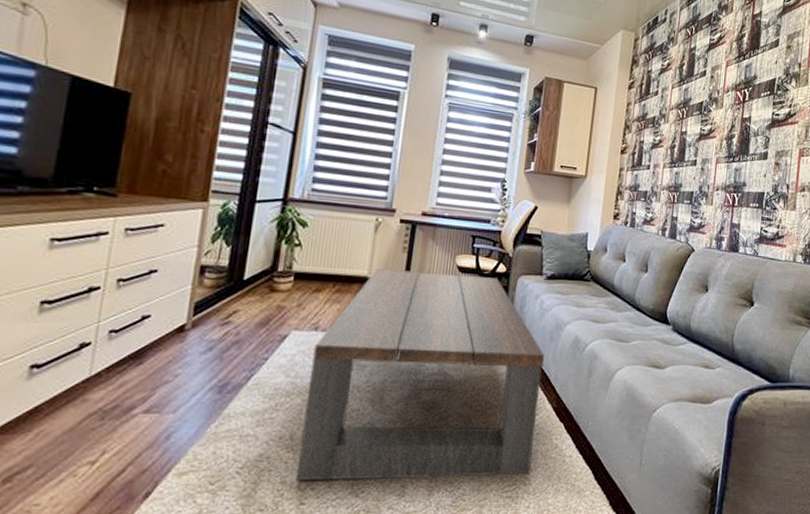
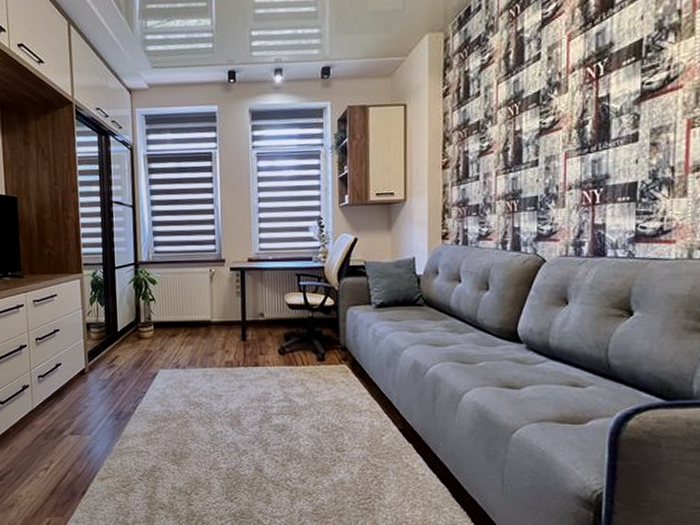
coffee table: present [295,268,544,480] -> none [179,311,384,490]

